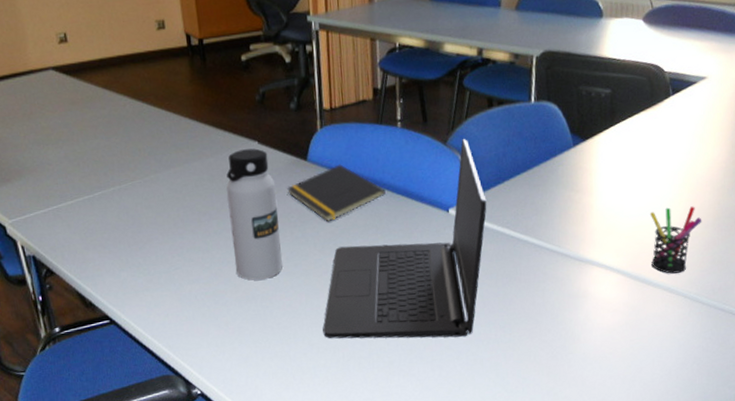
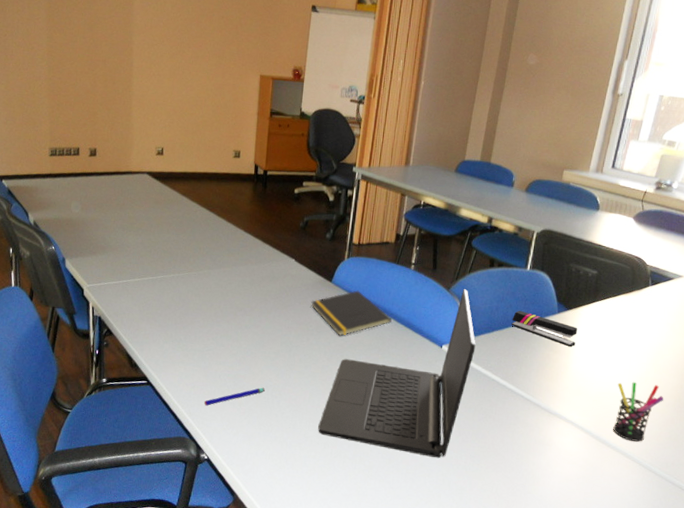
pen: none [184,299,252,334] -> present [204,387,265,406]
water bottle: present [226,148,283,280] -> none [257,263,303,374]
stapler: none [522,151,598,183] -> present [511,310,578,347]

